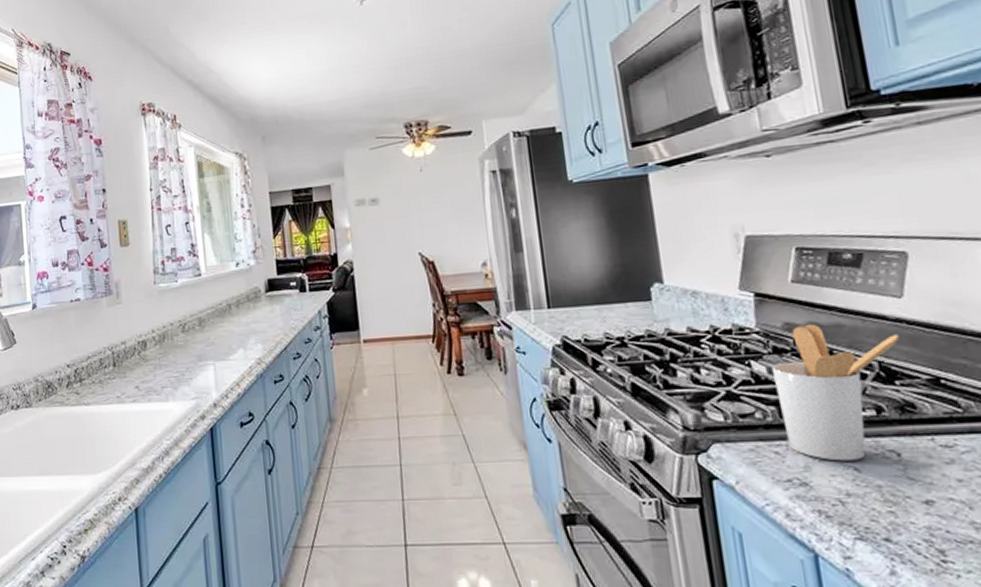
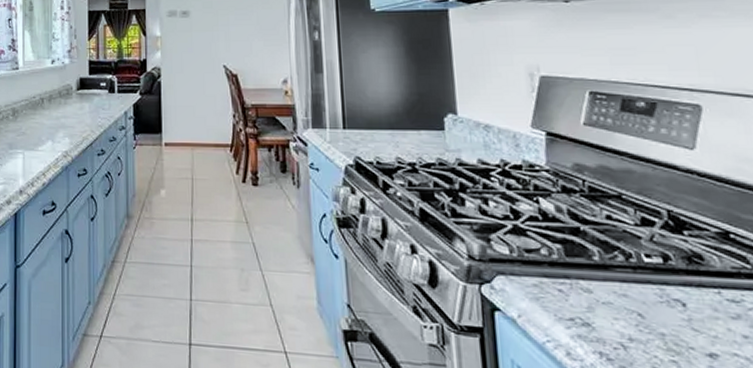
utensil holder: present [771,323,899,461] -> none [559,167,689,307]

